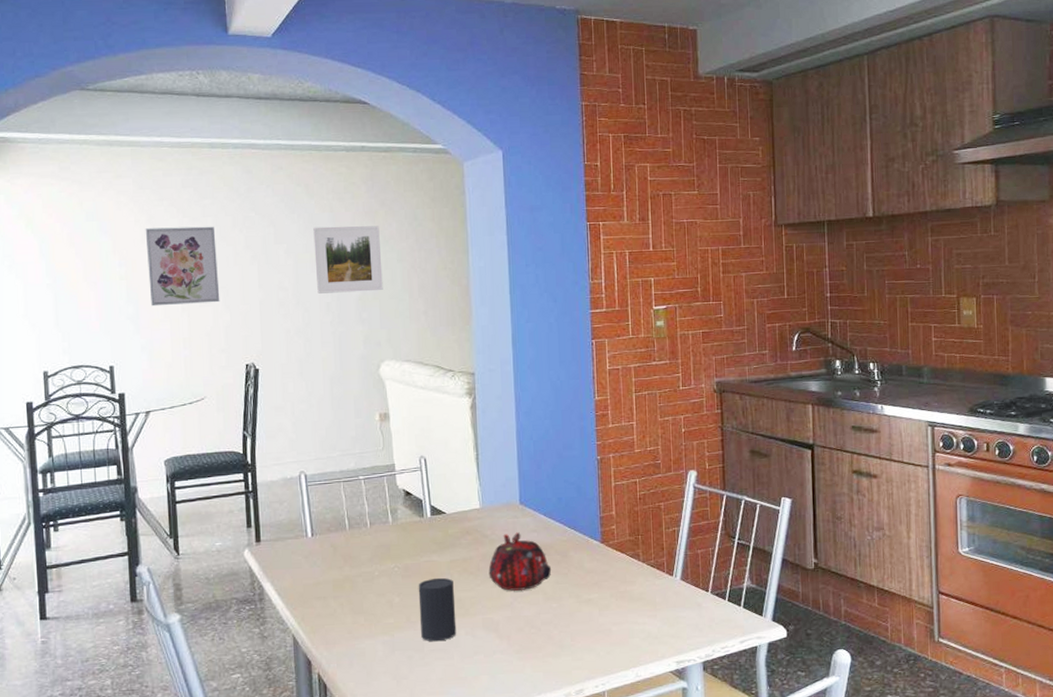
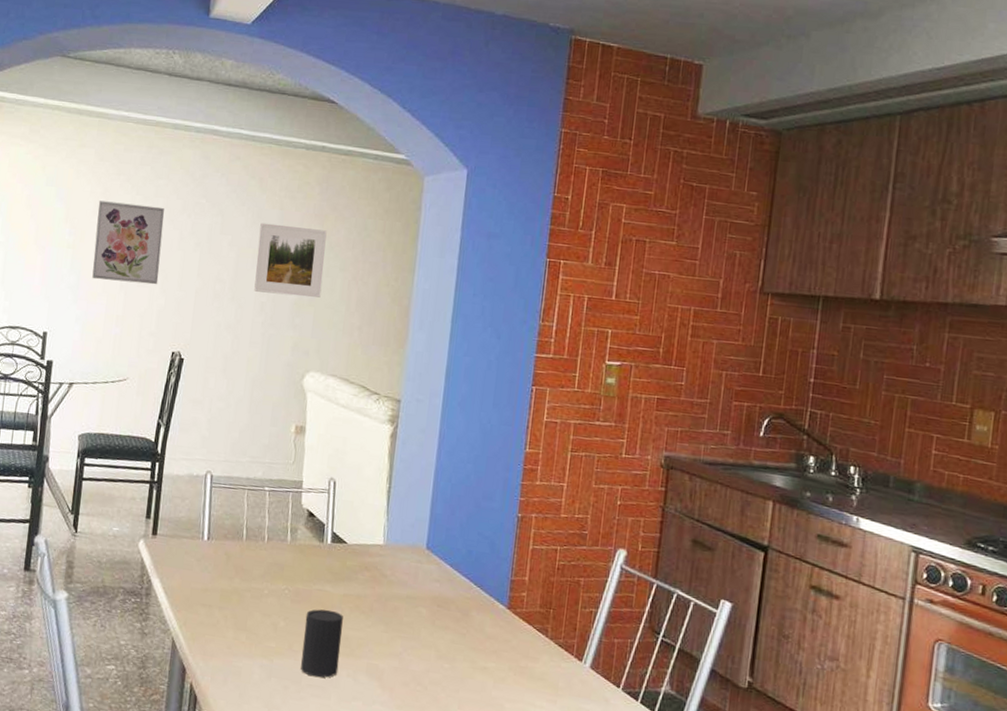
teapot: present [488,532,552,591] -> none [381,578,450,643]

